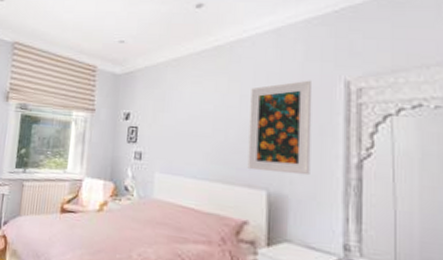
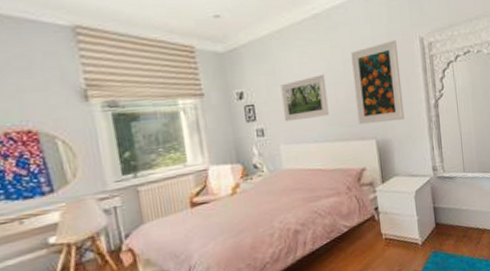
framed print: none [165,107,217,153] -> present [280,74,329,122]

